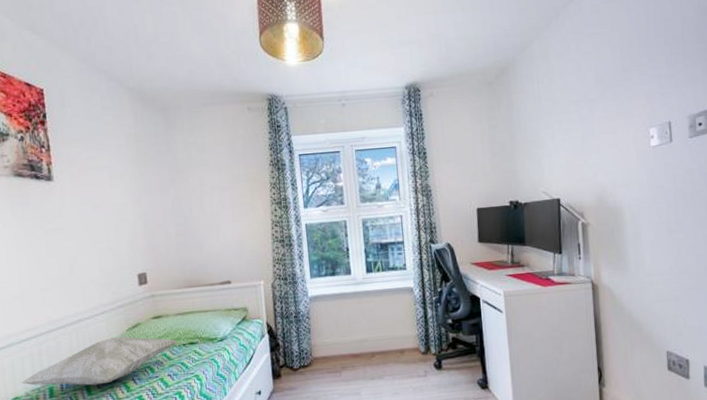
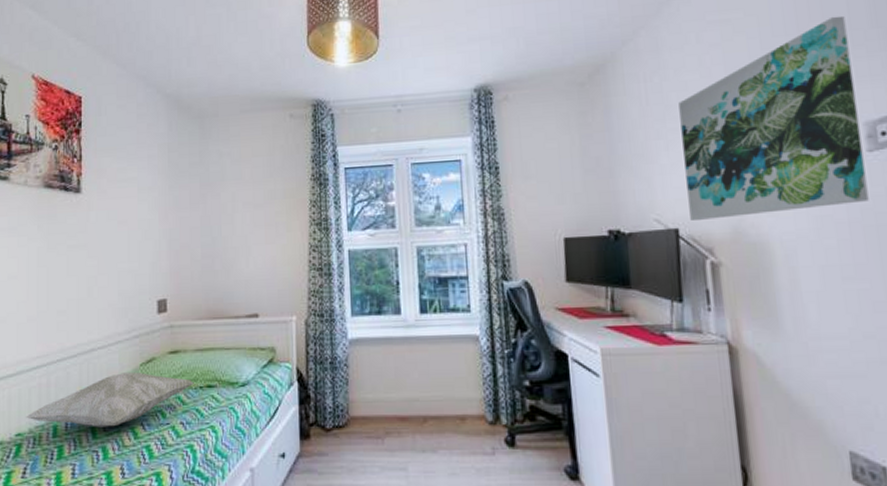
wall art: none [562,32,688,192] -> present [678,15,869,220]

